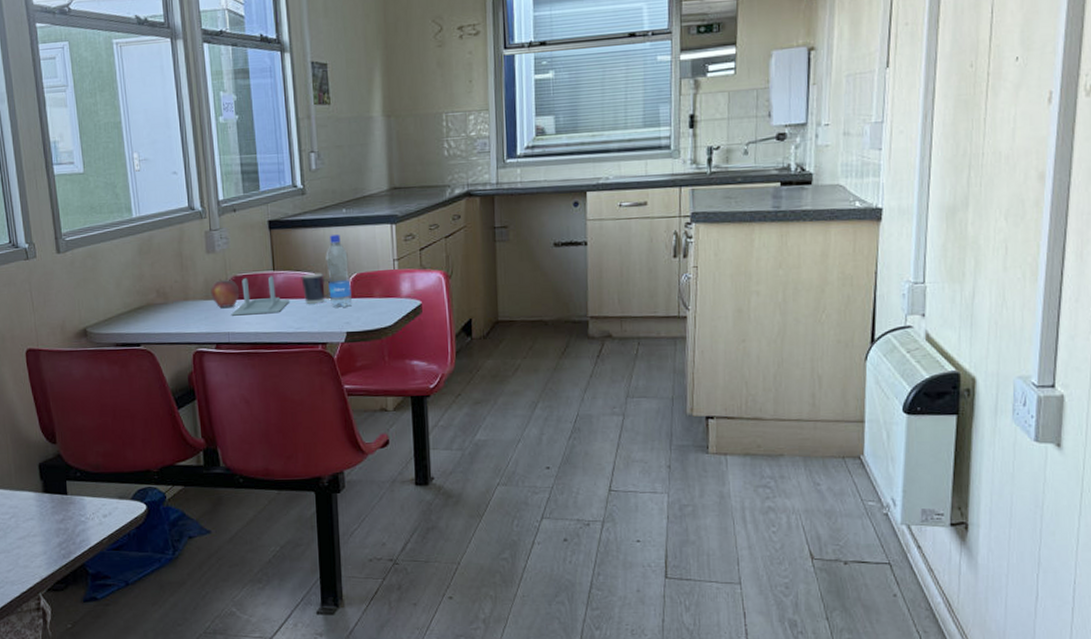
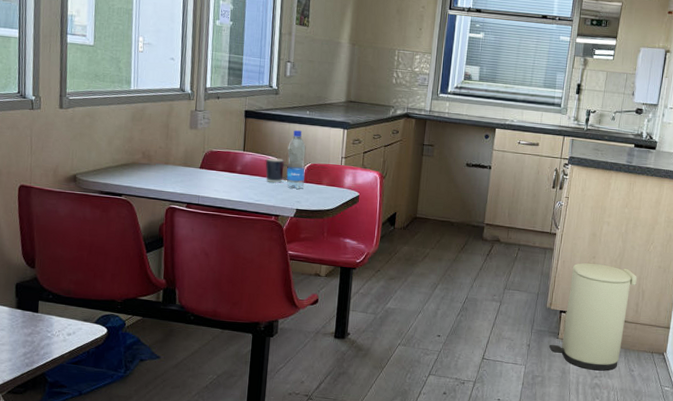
fruit: present [210,279,240,308] -> none [188,151,213,175]
napkin holder: present [231,276,289,316] -> none [203,153,253,185]
pedal bin: none [696,348,808,490] -> present [548,262,637,371]

